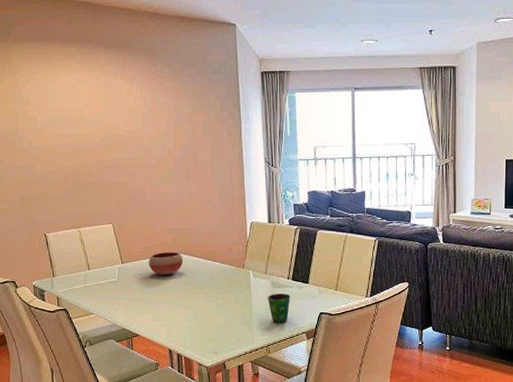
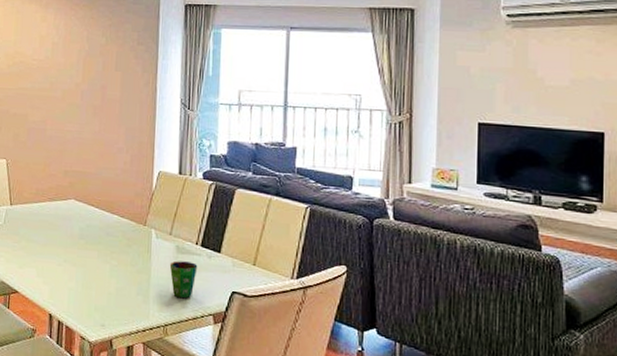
bowl: present [148,251,183,275] -> none [39,196,77,224]

